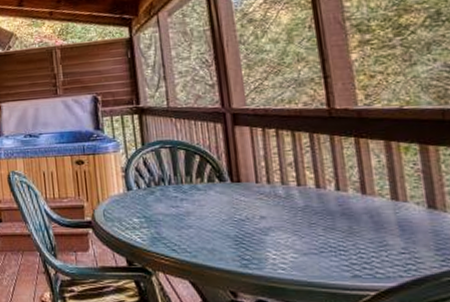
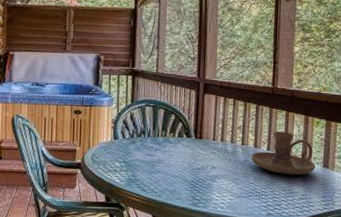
candle holder: none [313,164,416,222] -> present [251,131,316,175]

